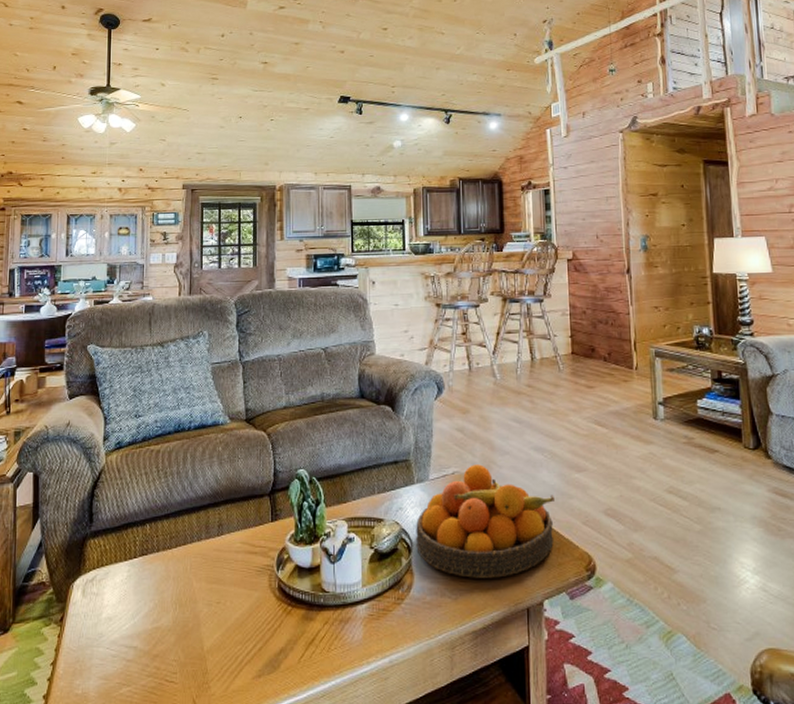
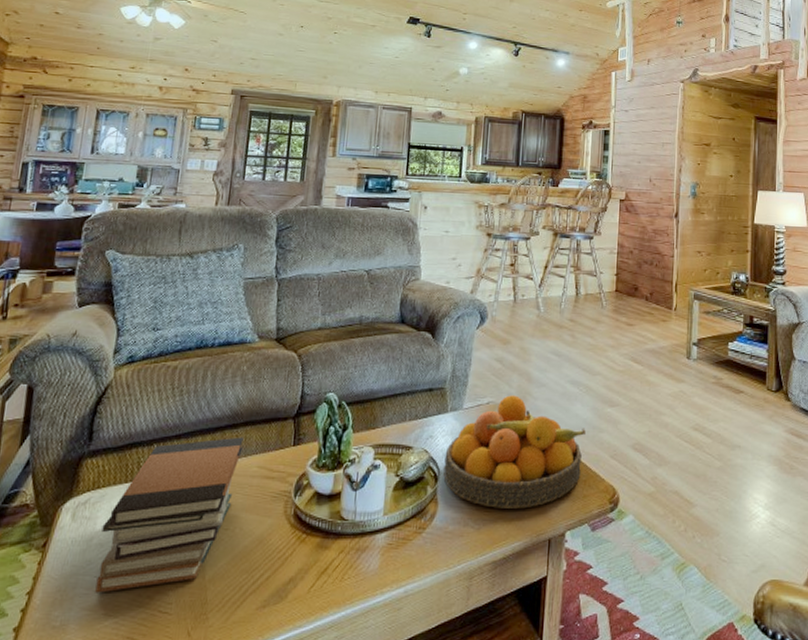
book stack: none [109,514,225,664] -> present [95,437,244,593]

